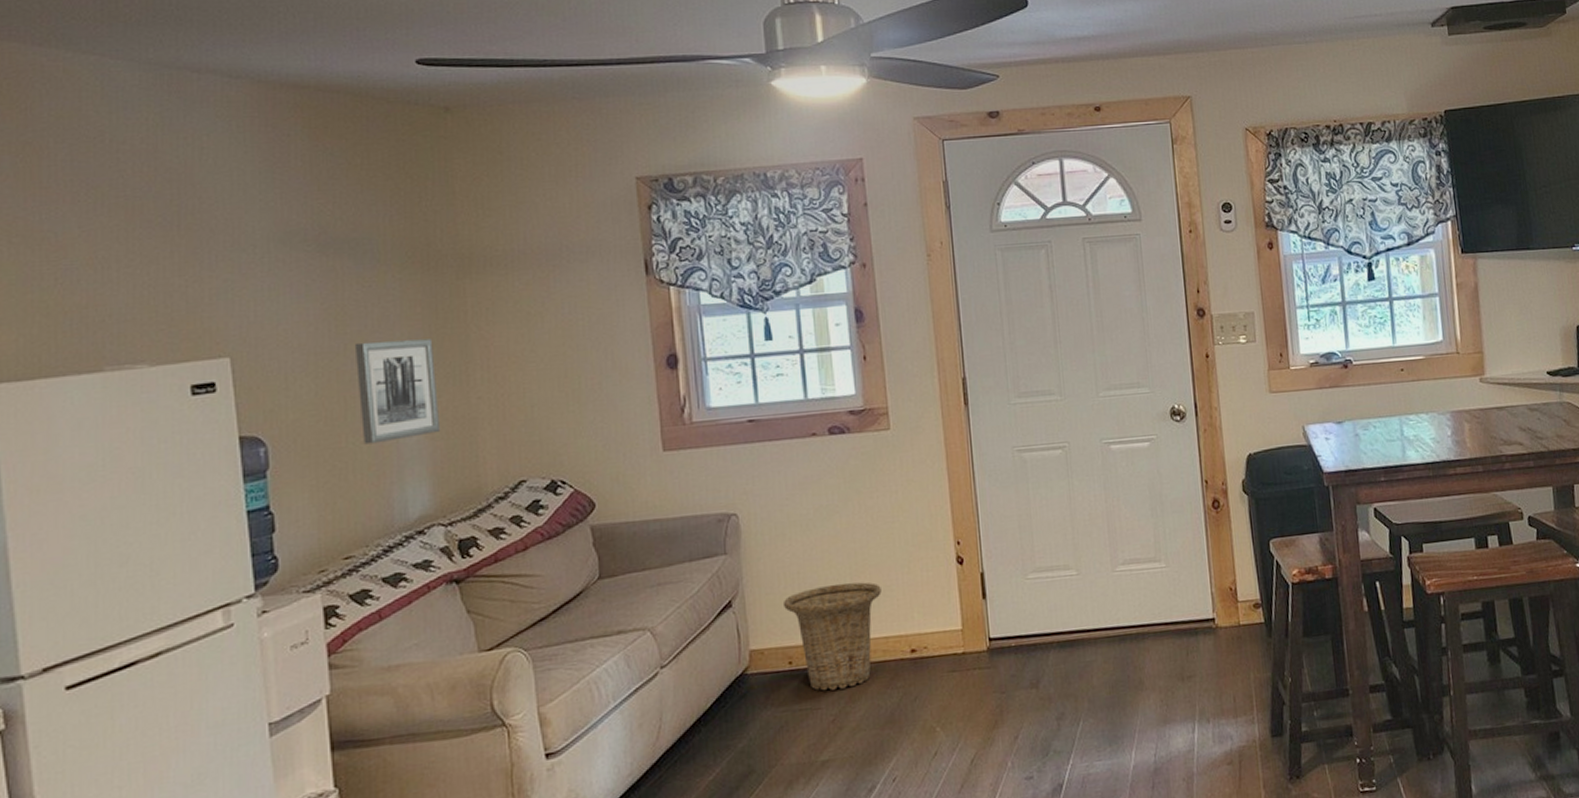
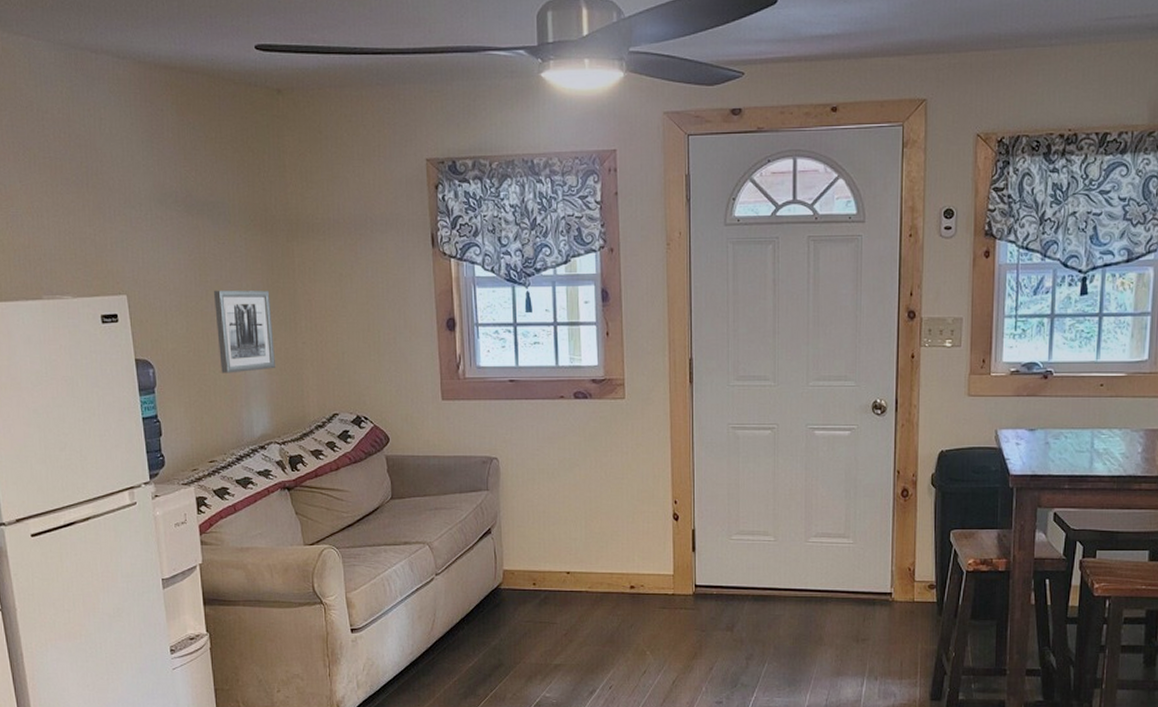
basket: present [784,582,882,691] -> none [531,524,610,610]

